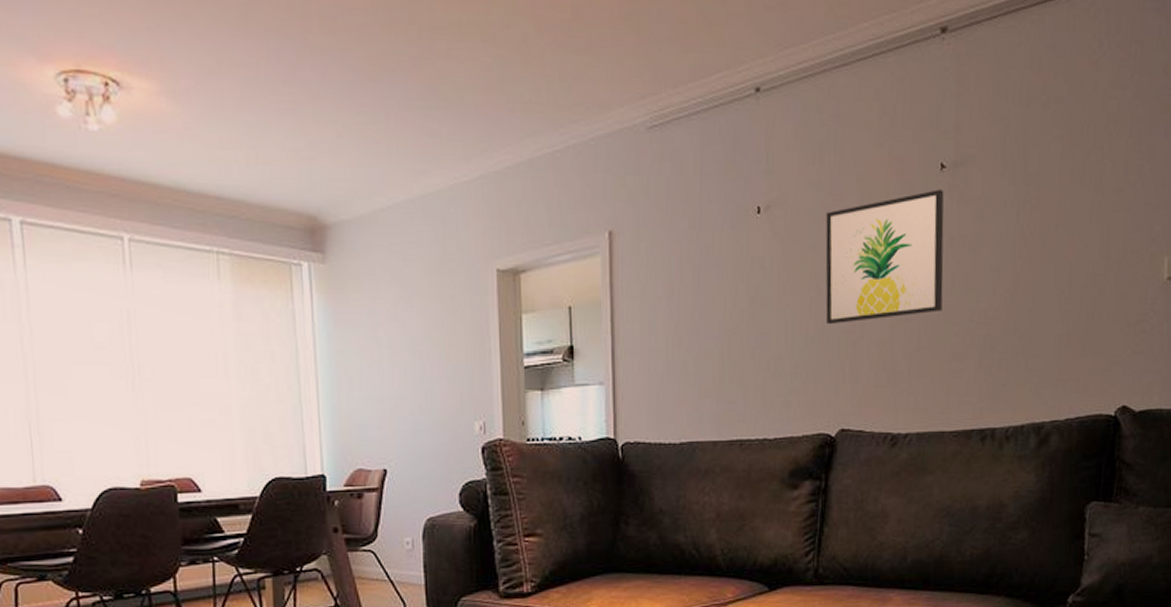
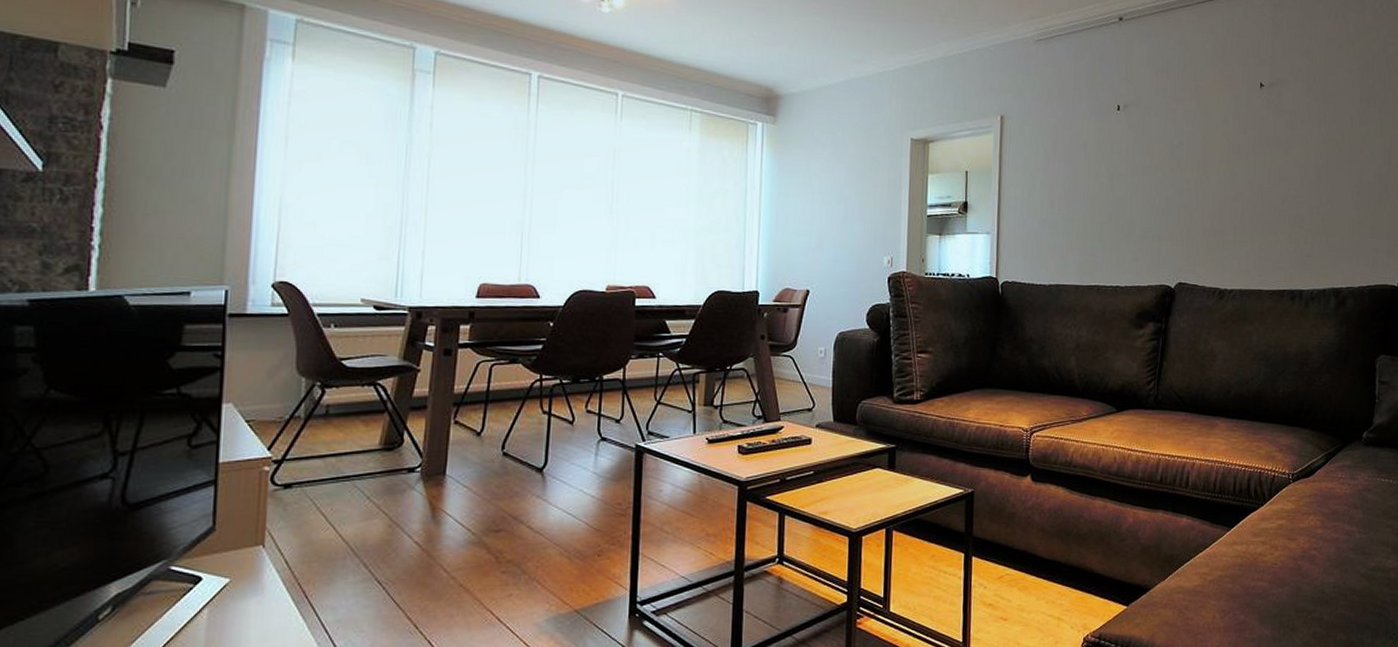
wall art: present [825,189,944,325] -> none [1169,102,1263,200]

